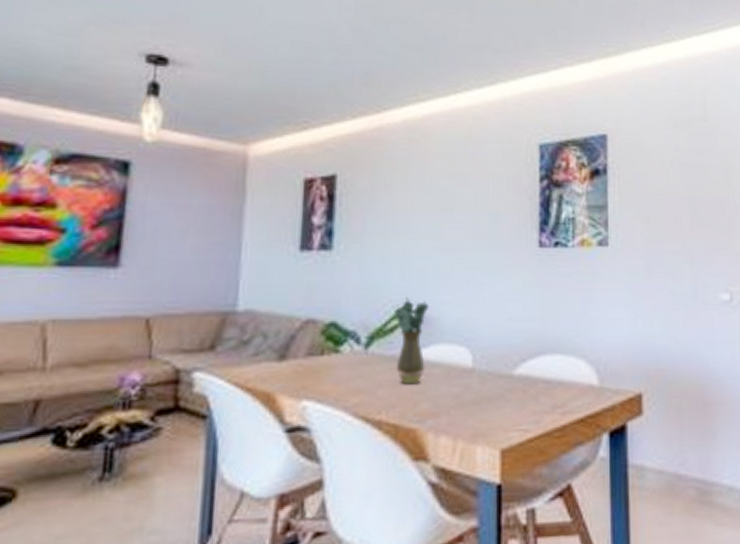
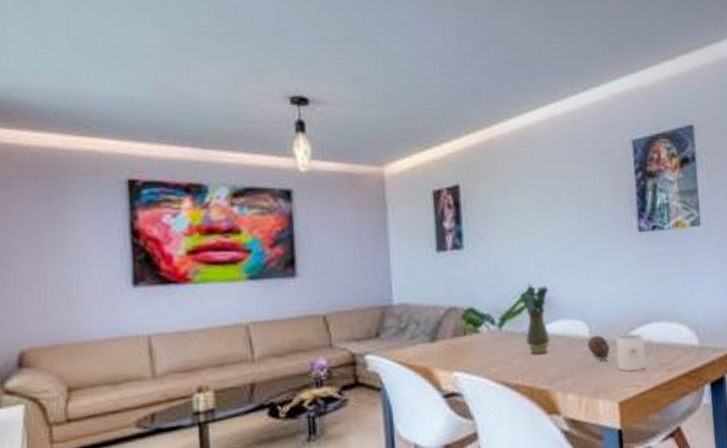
fruit: none [468,366,496,397] -> present [586,335,611,361]
mug: none [501,365,550,413] -> present [614,333,657,373]

